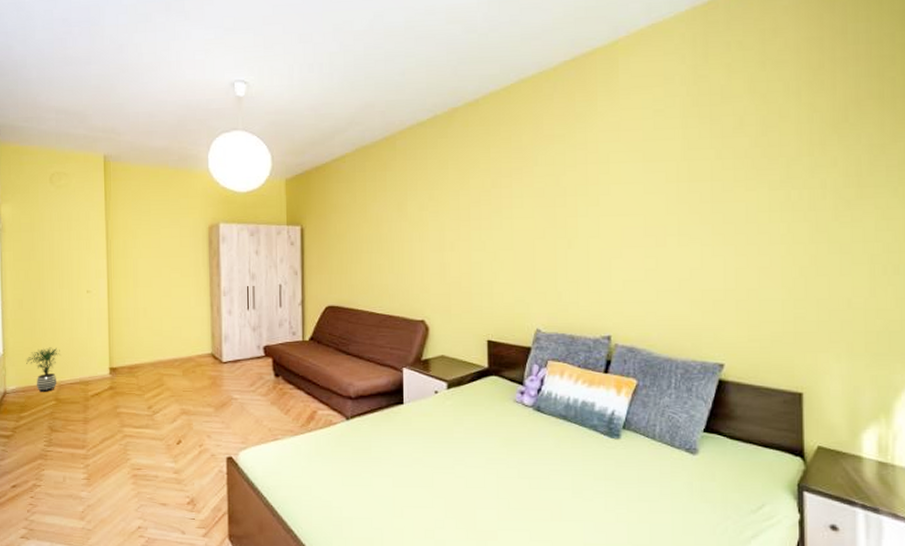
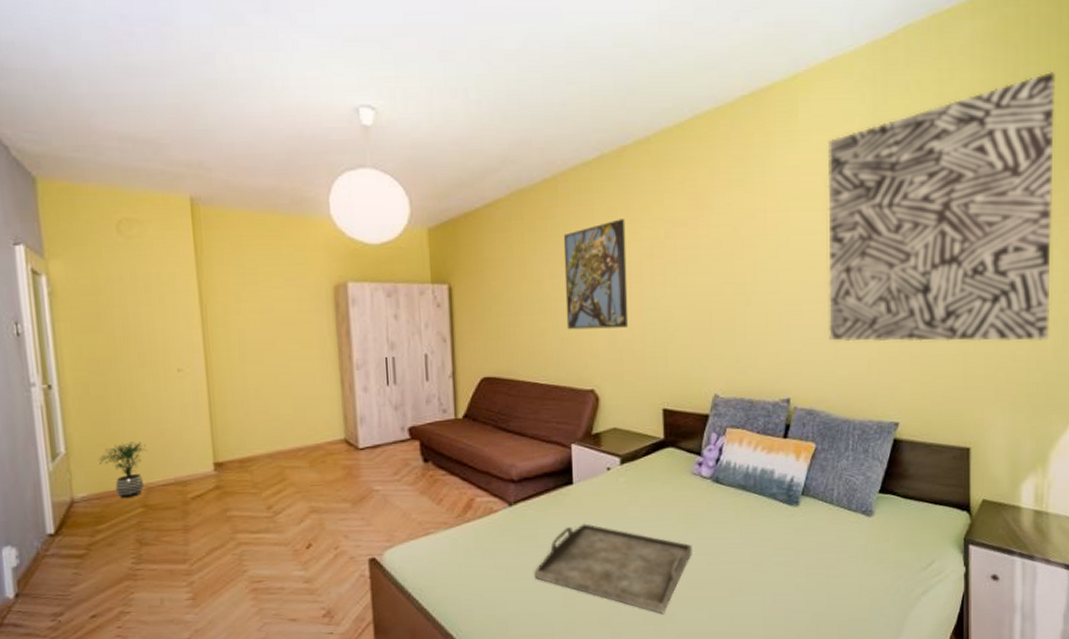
serving tray: none [367,441,514,532] -> present [534,523,692,615]
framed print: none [400,170,457,267] -> present [563,219,629,330]
wall art: none [648,27,890,289] -> present [827,72,1055,342]

